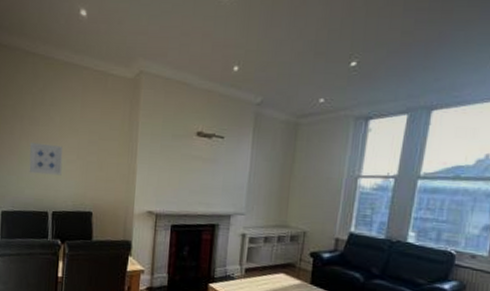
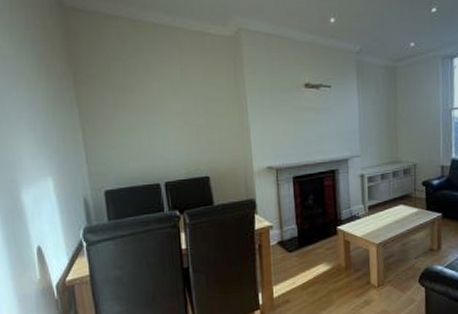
wall art: present [29,142,63,176] -> none [127,112,169,146]

